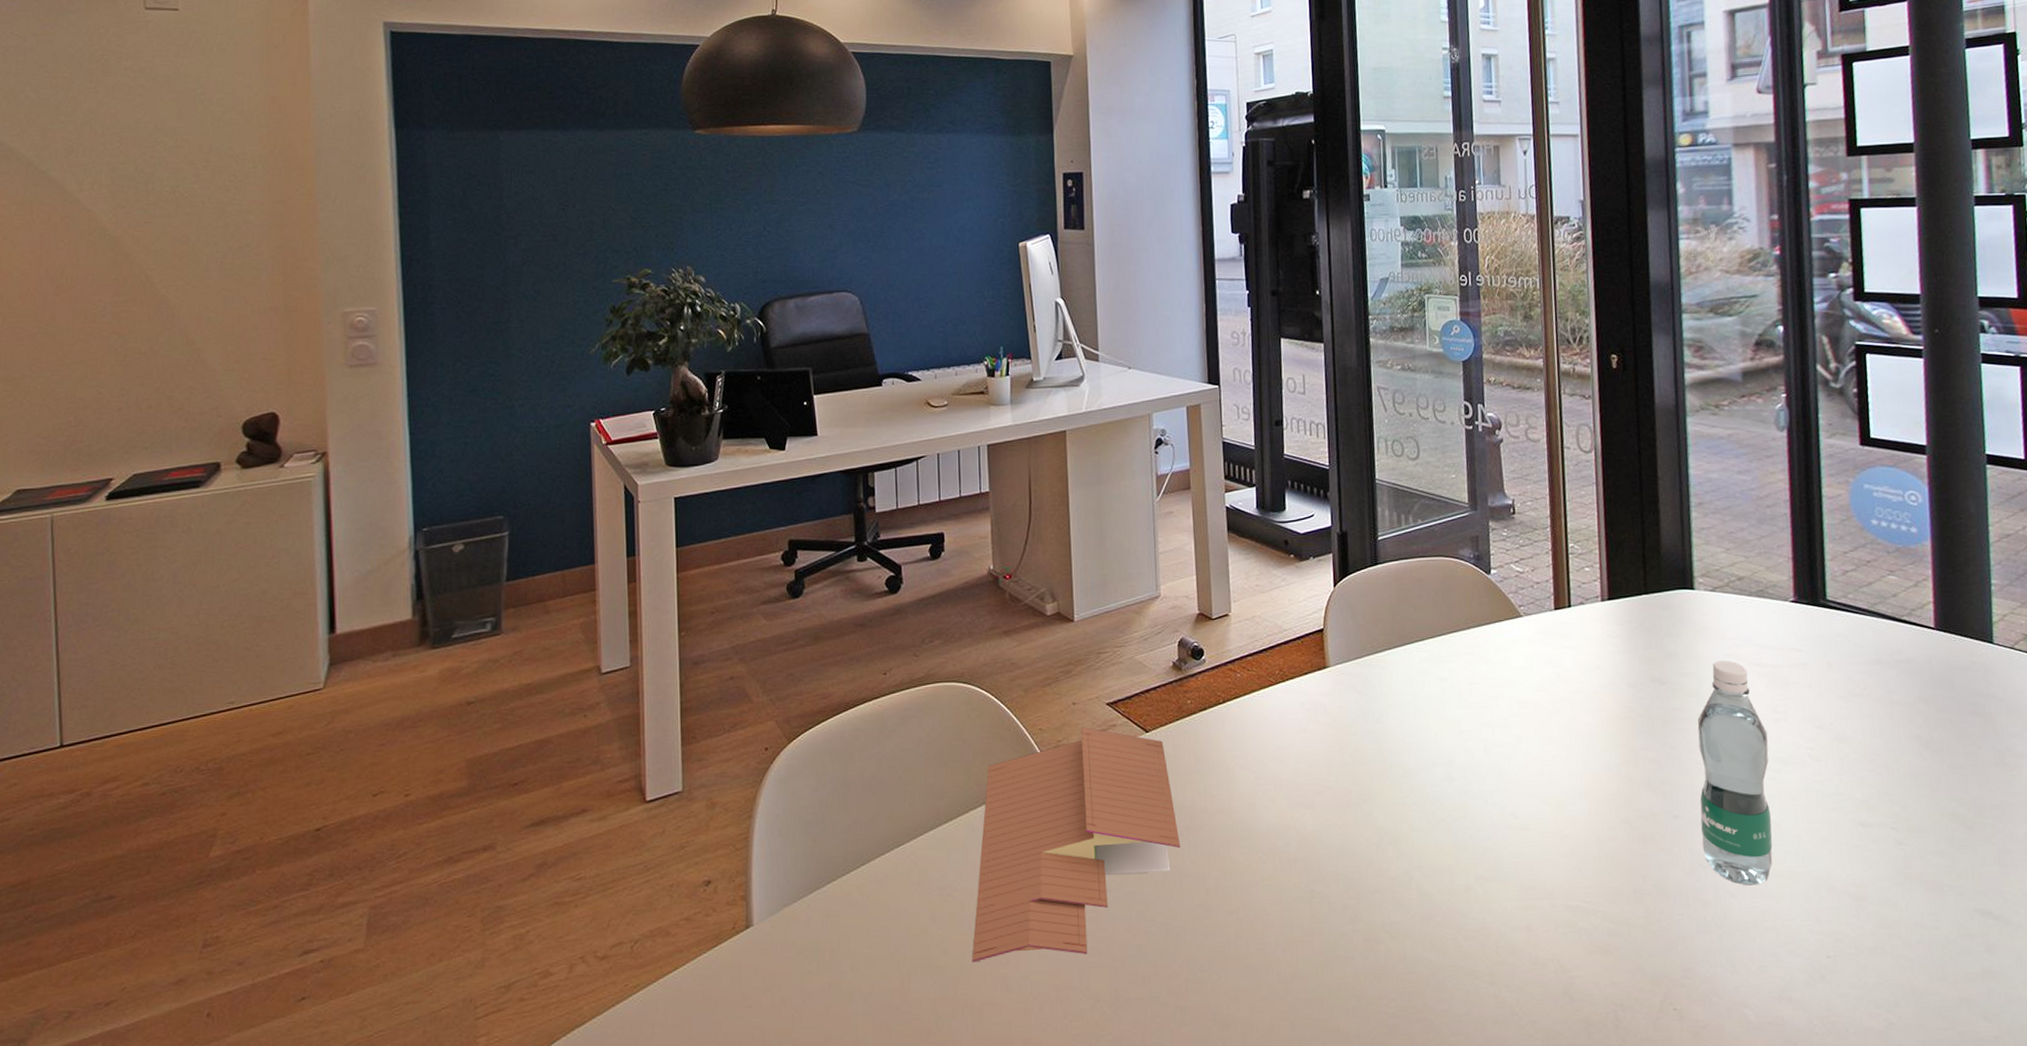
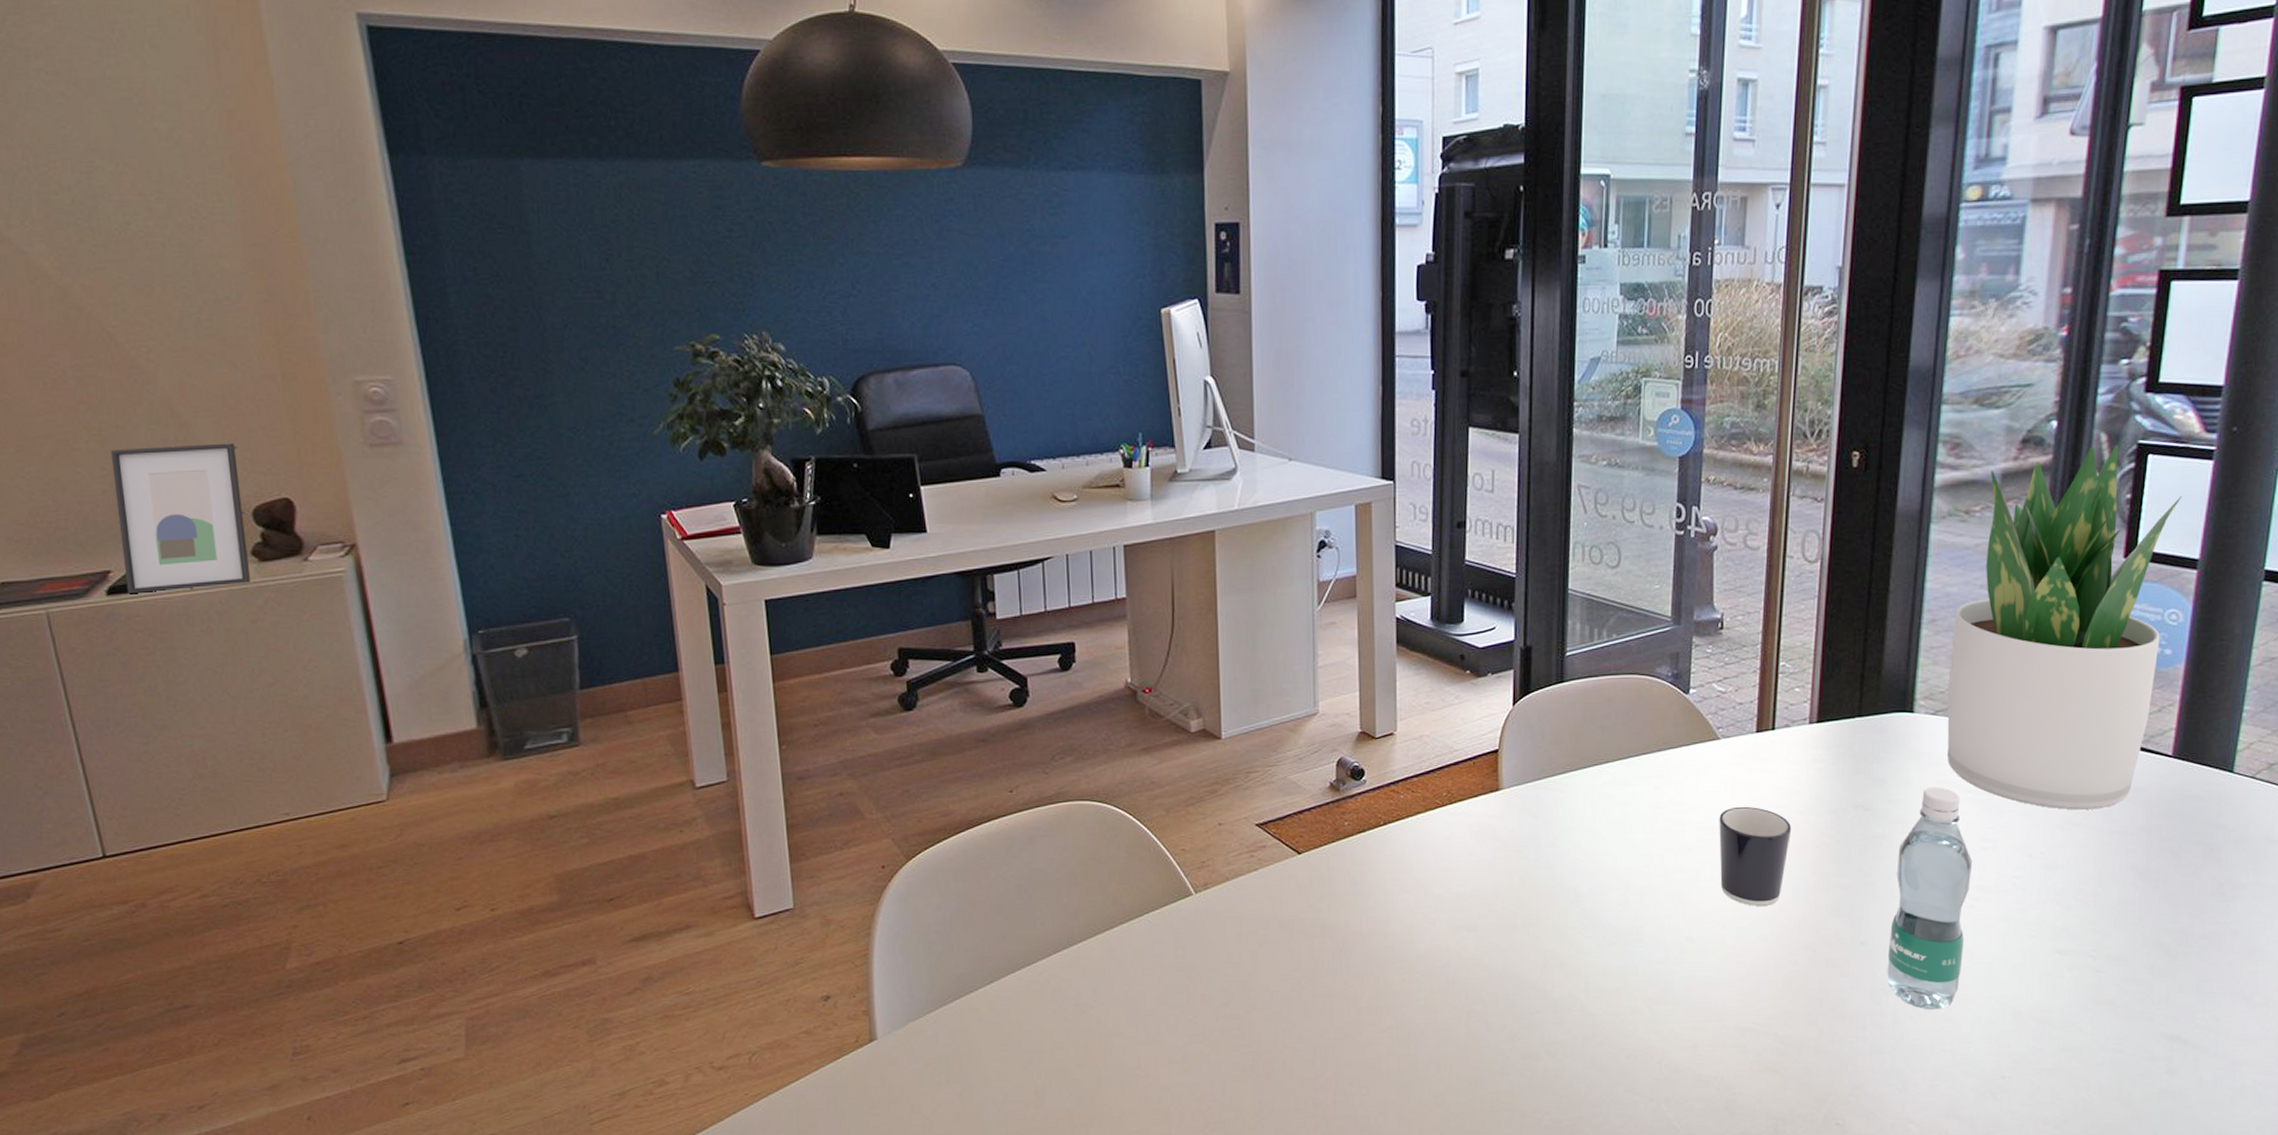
picture frame: none [125,364,239,499] -> present [110,441,251,594]
papers: present [972,727,1181,963] -> none [1109,848,1332,1076]
mug: none [1529,681,1597,780] -> present [1719,806,1792,906]
planter: none [1718,346,1908,682] -> present [1947,445,2182,810]

